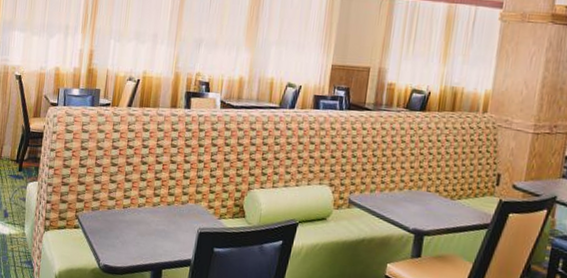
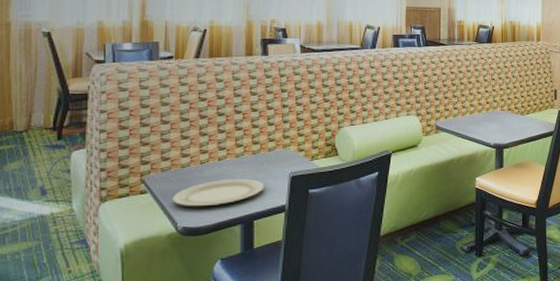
plate: none [98,225,175,250] -> present [172,178,265,207]

